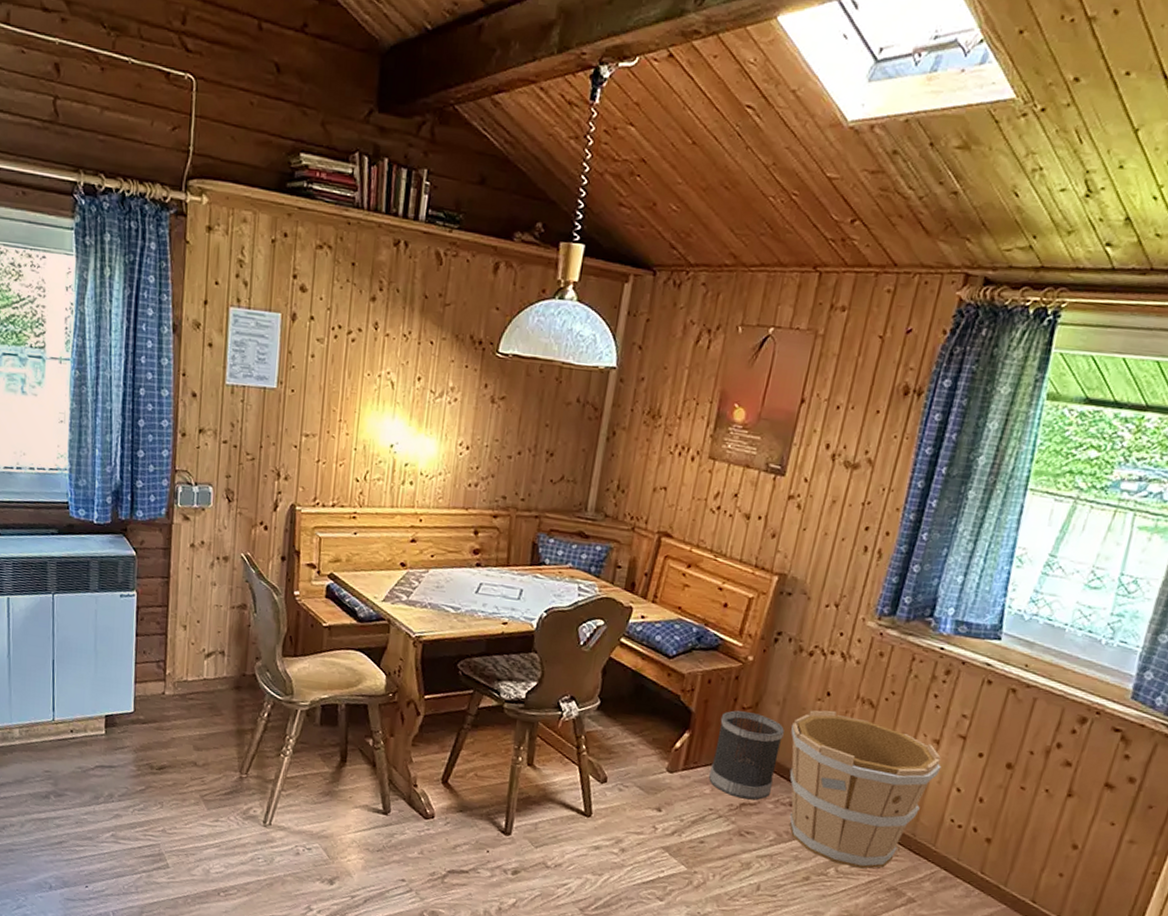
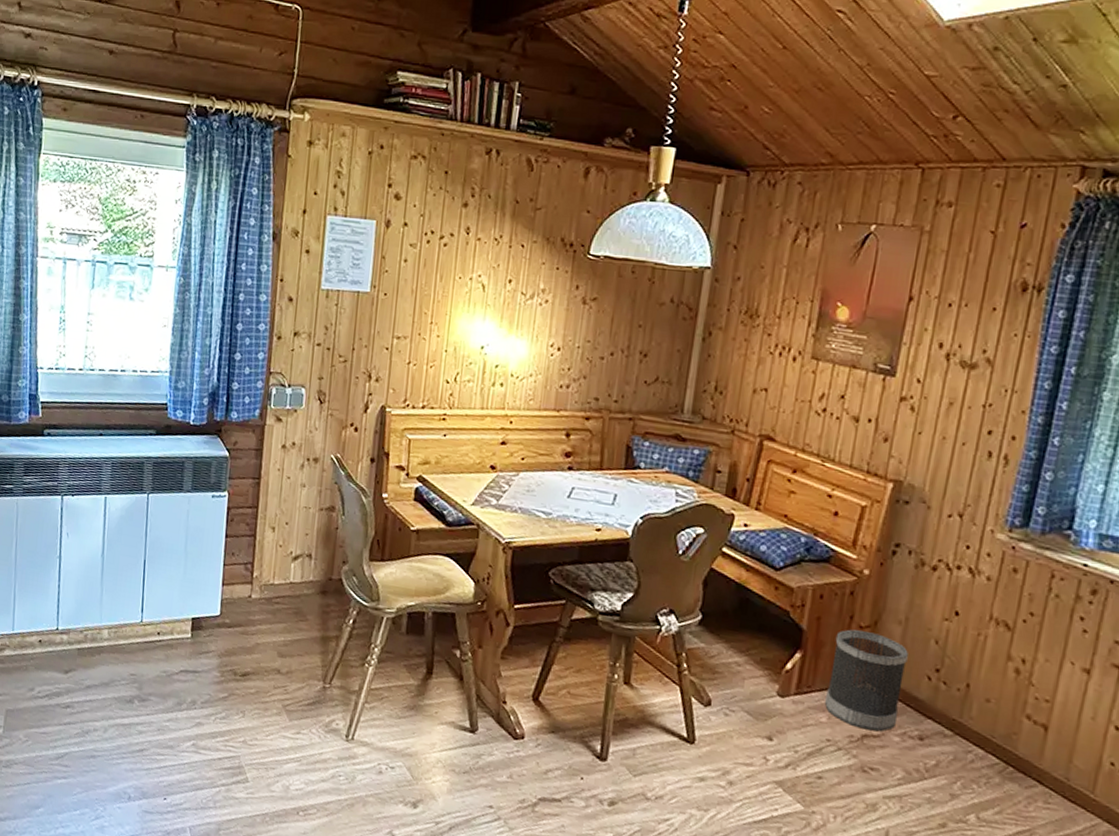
wooden bucket: present [789,710,942,869] -> none [916,631,1095,817]

